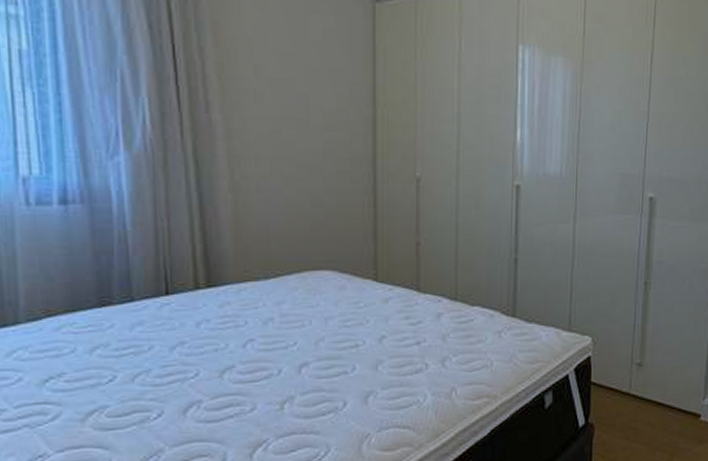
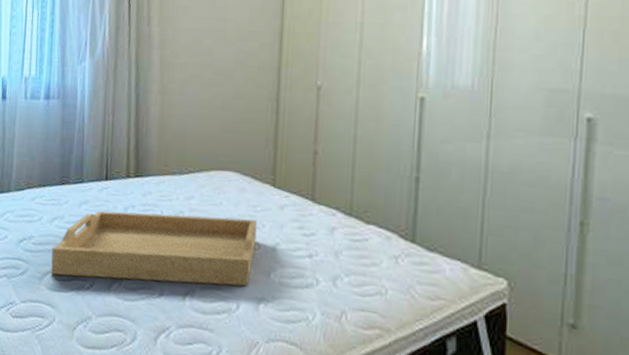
serving tray: none [96,316,360,412] -> present [51,210,257,287]

